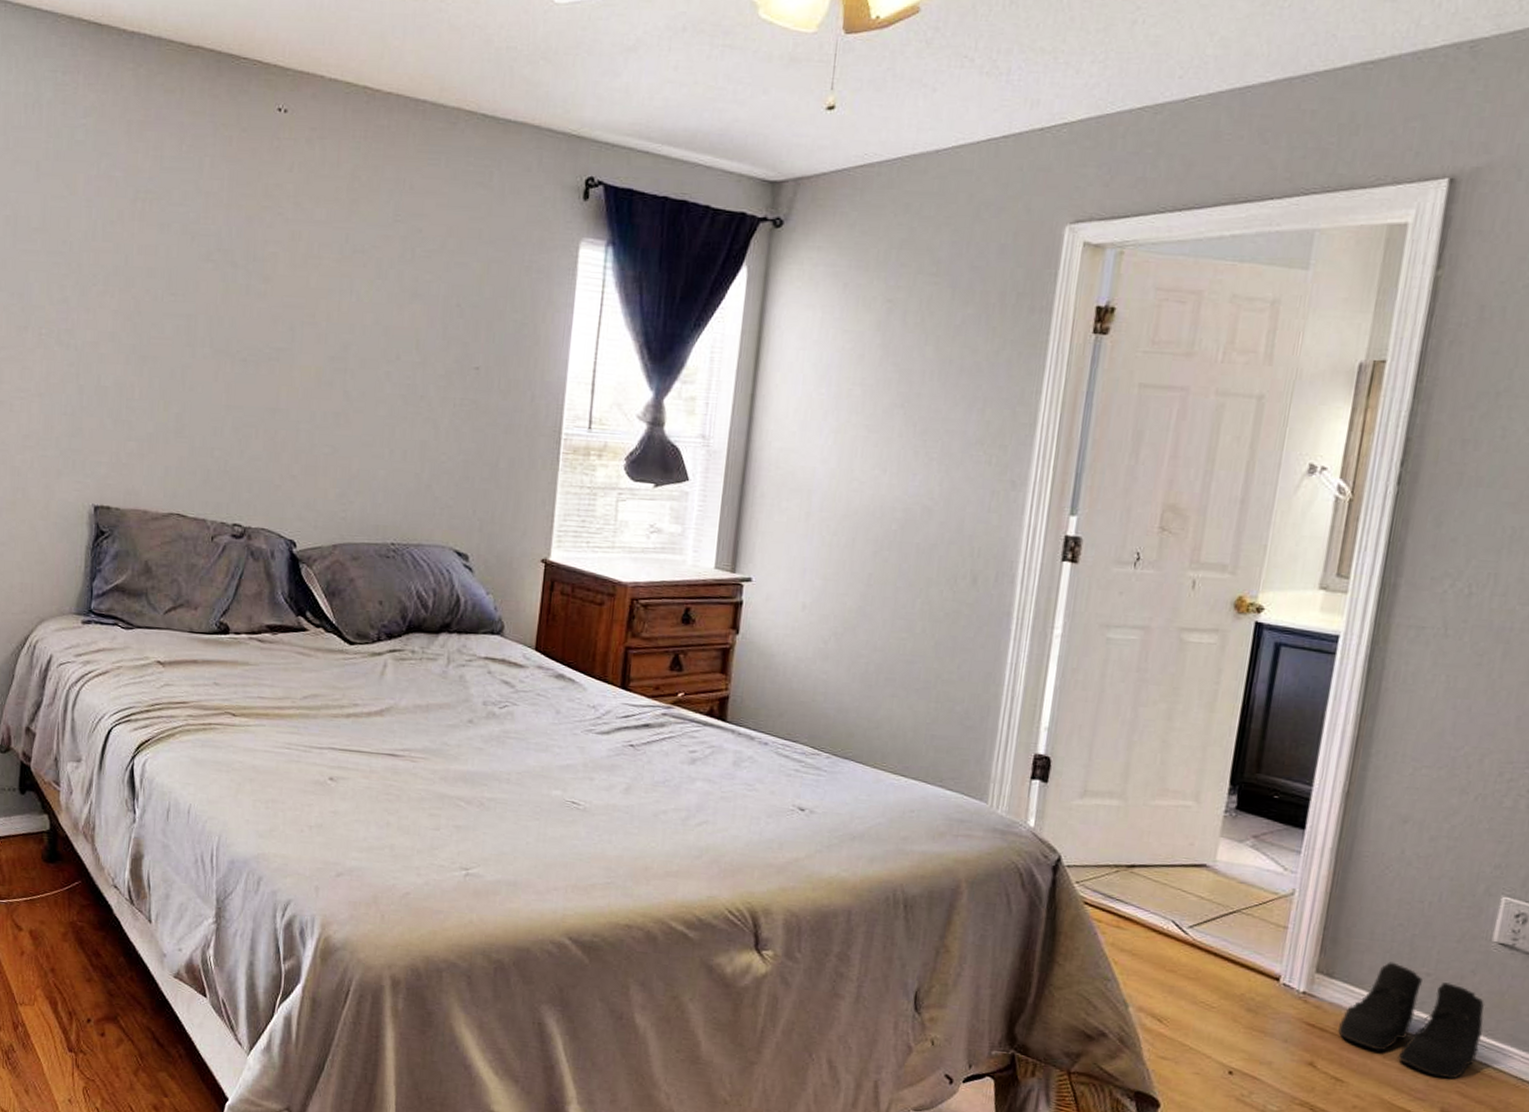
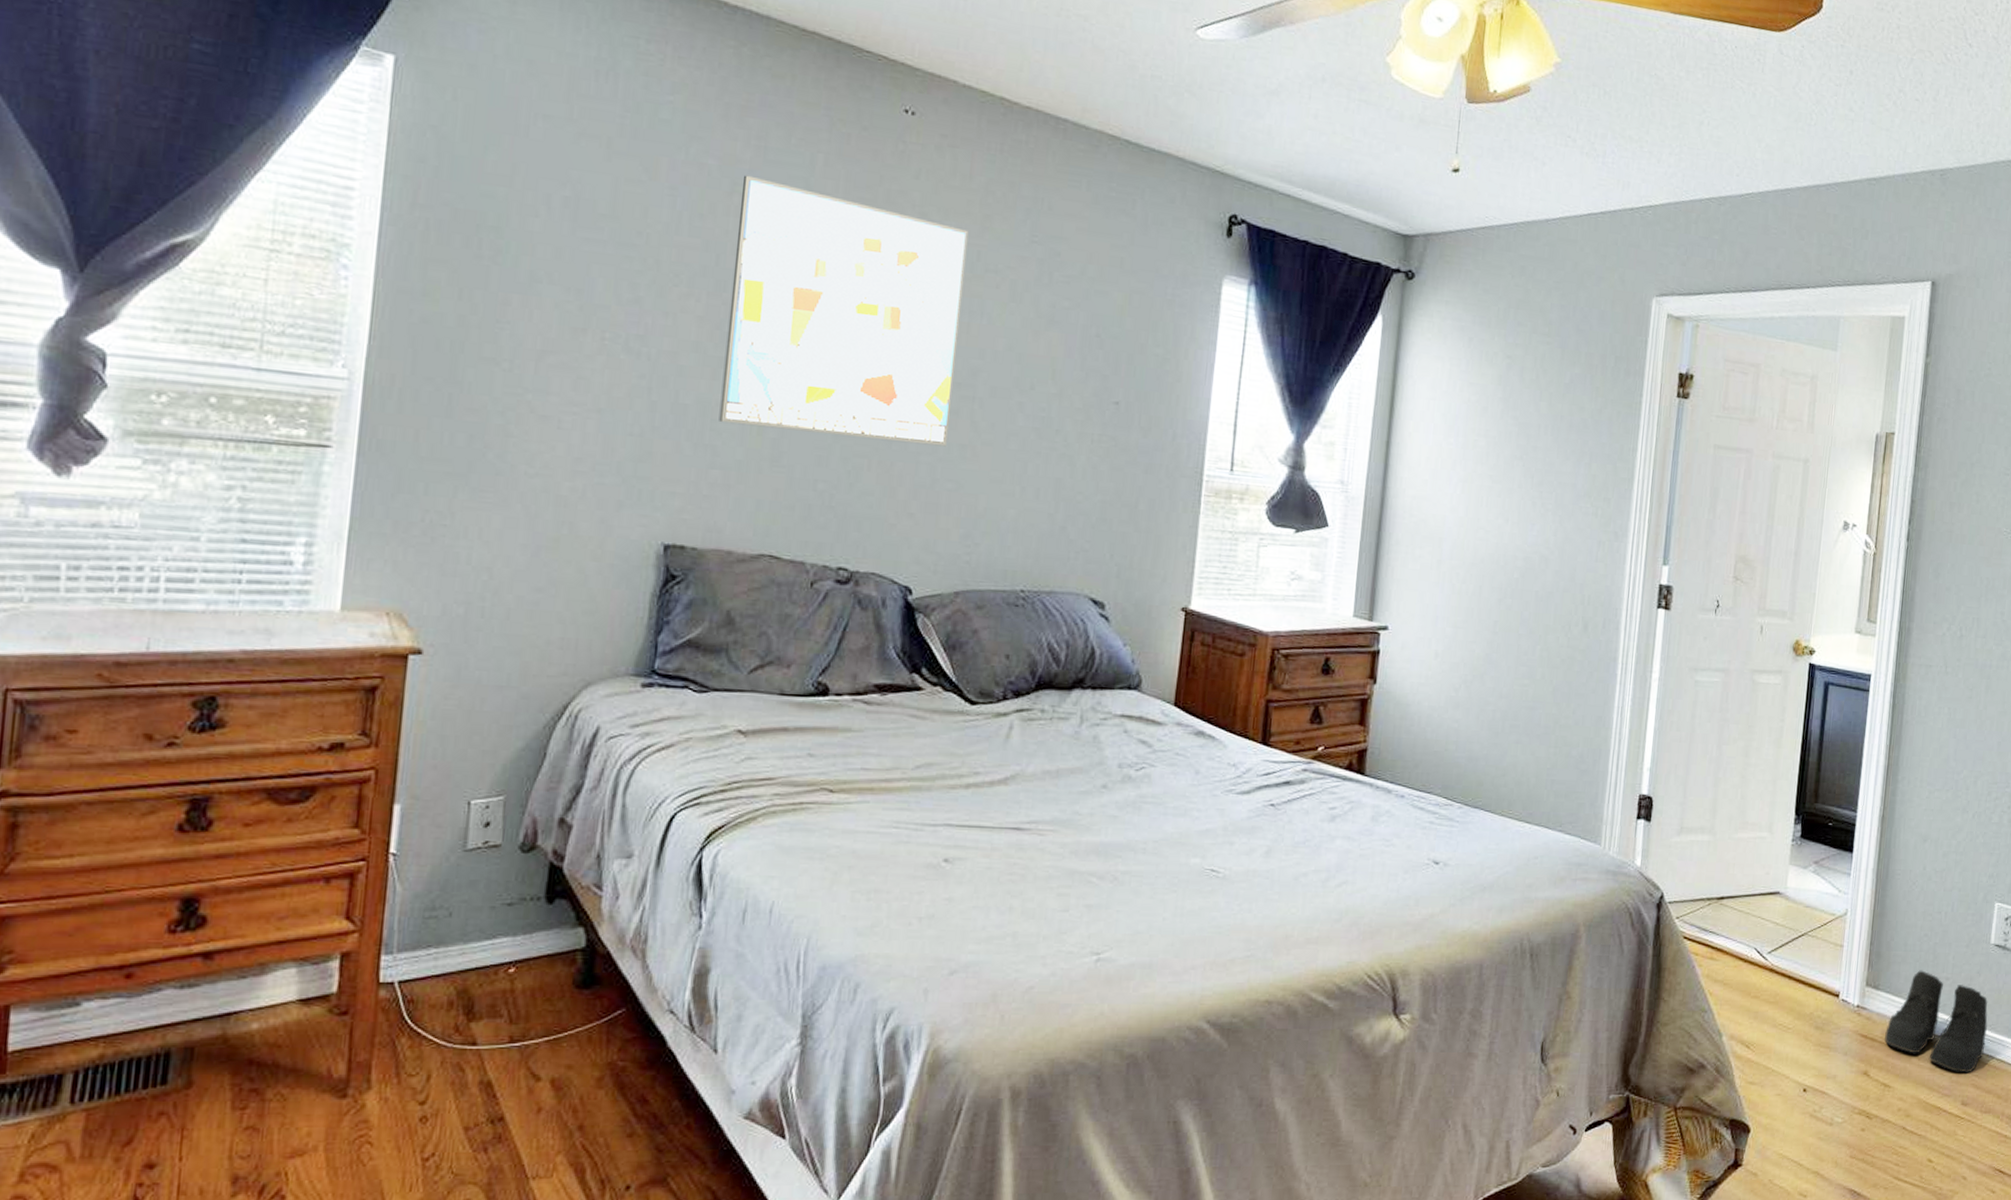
wall art: none [133,182,337,415] -> present [719,175,969,447]

